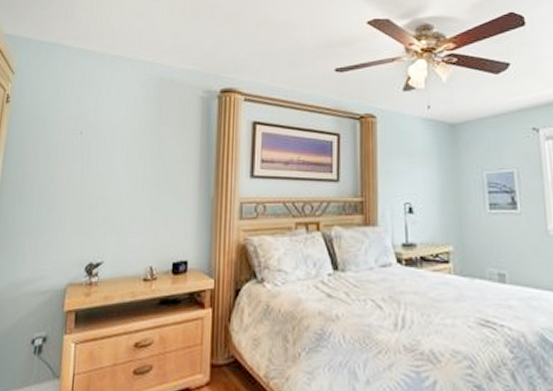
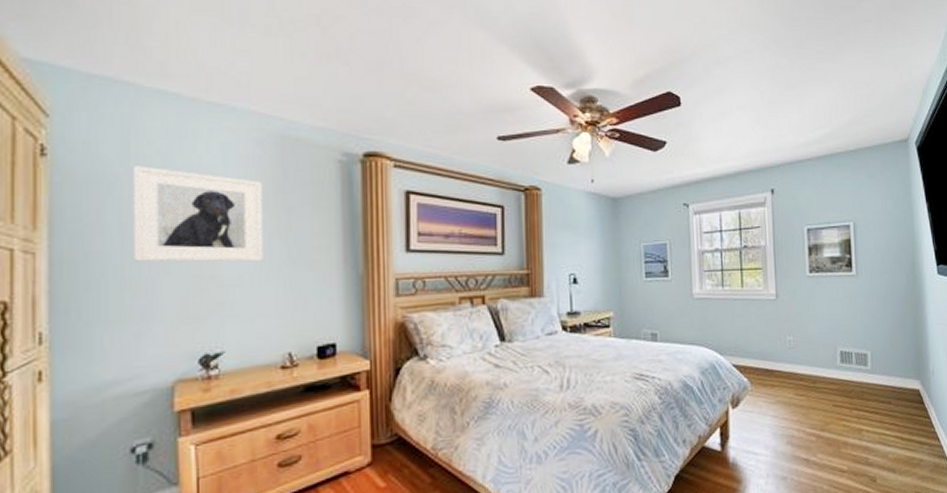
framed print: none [51,107,143,185] -> present [132,166,263,262]

